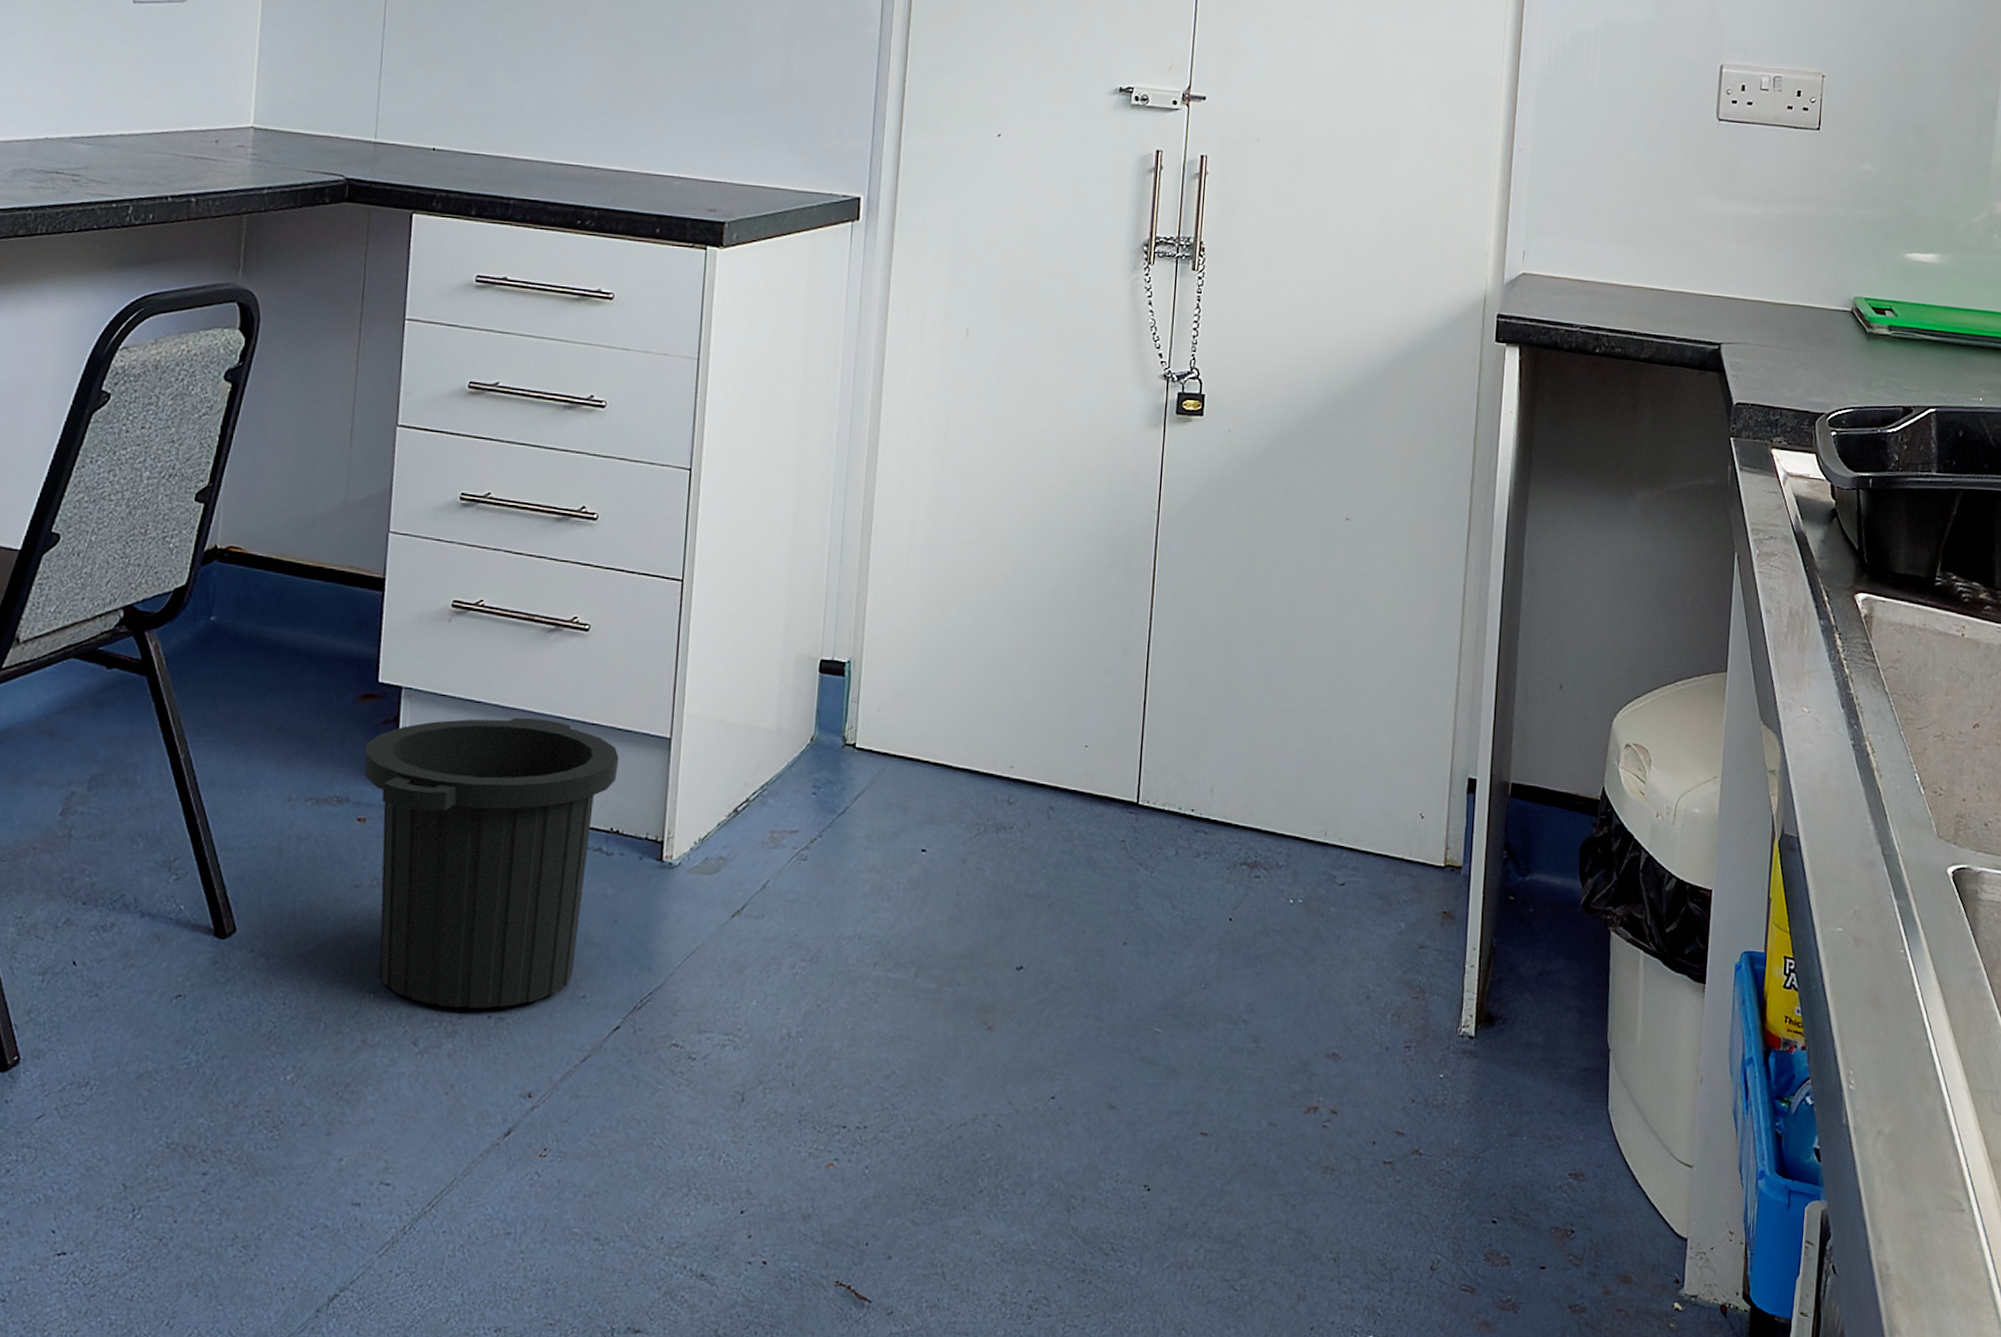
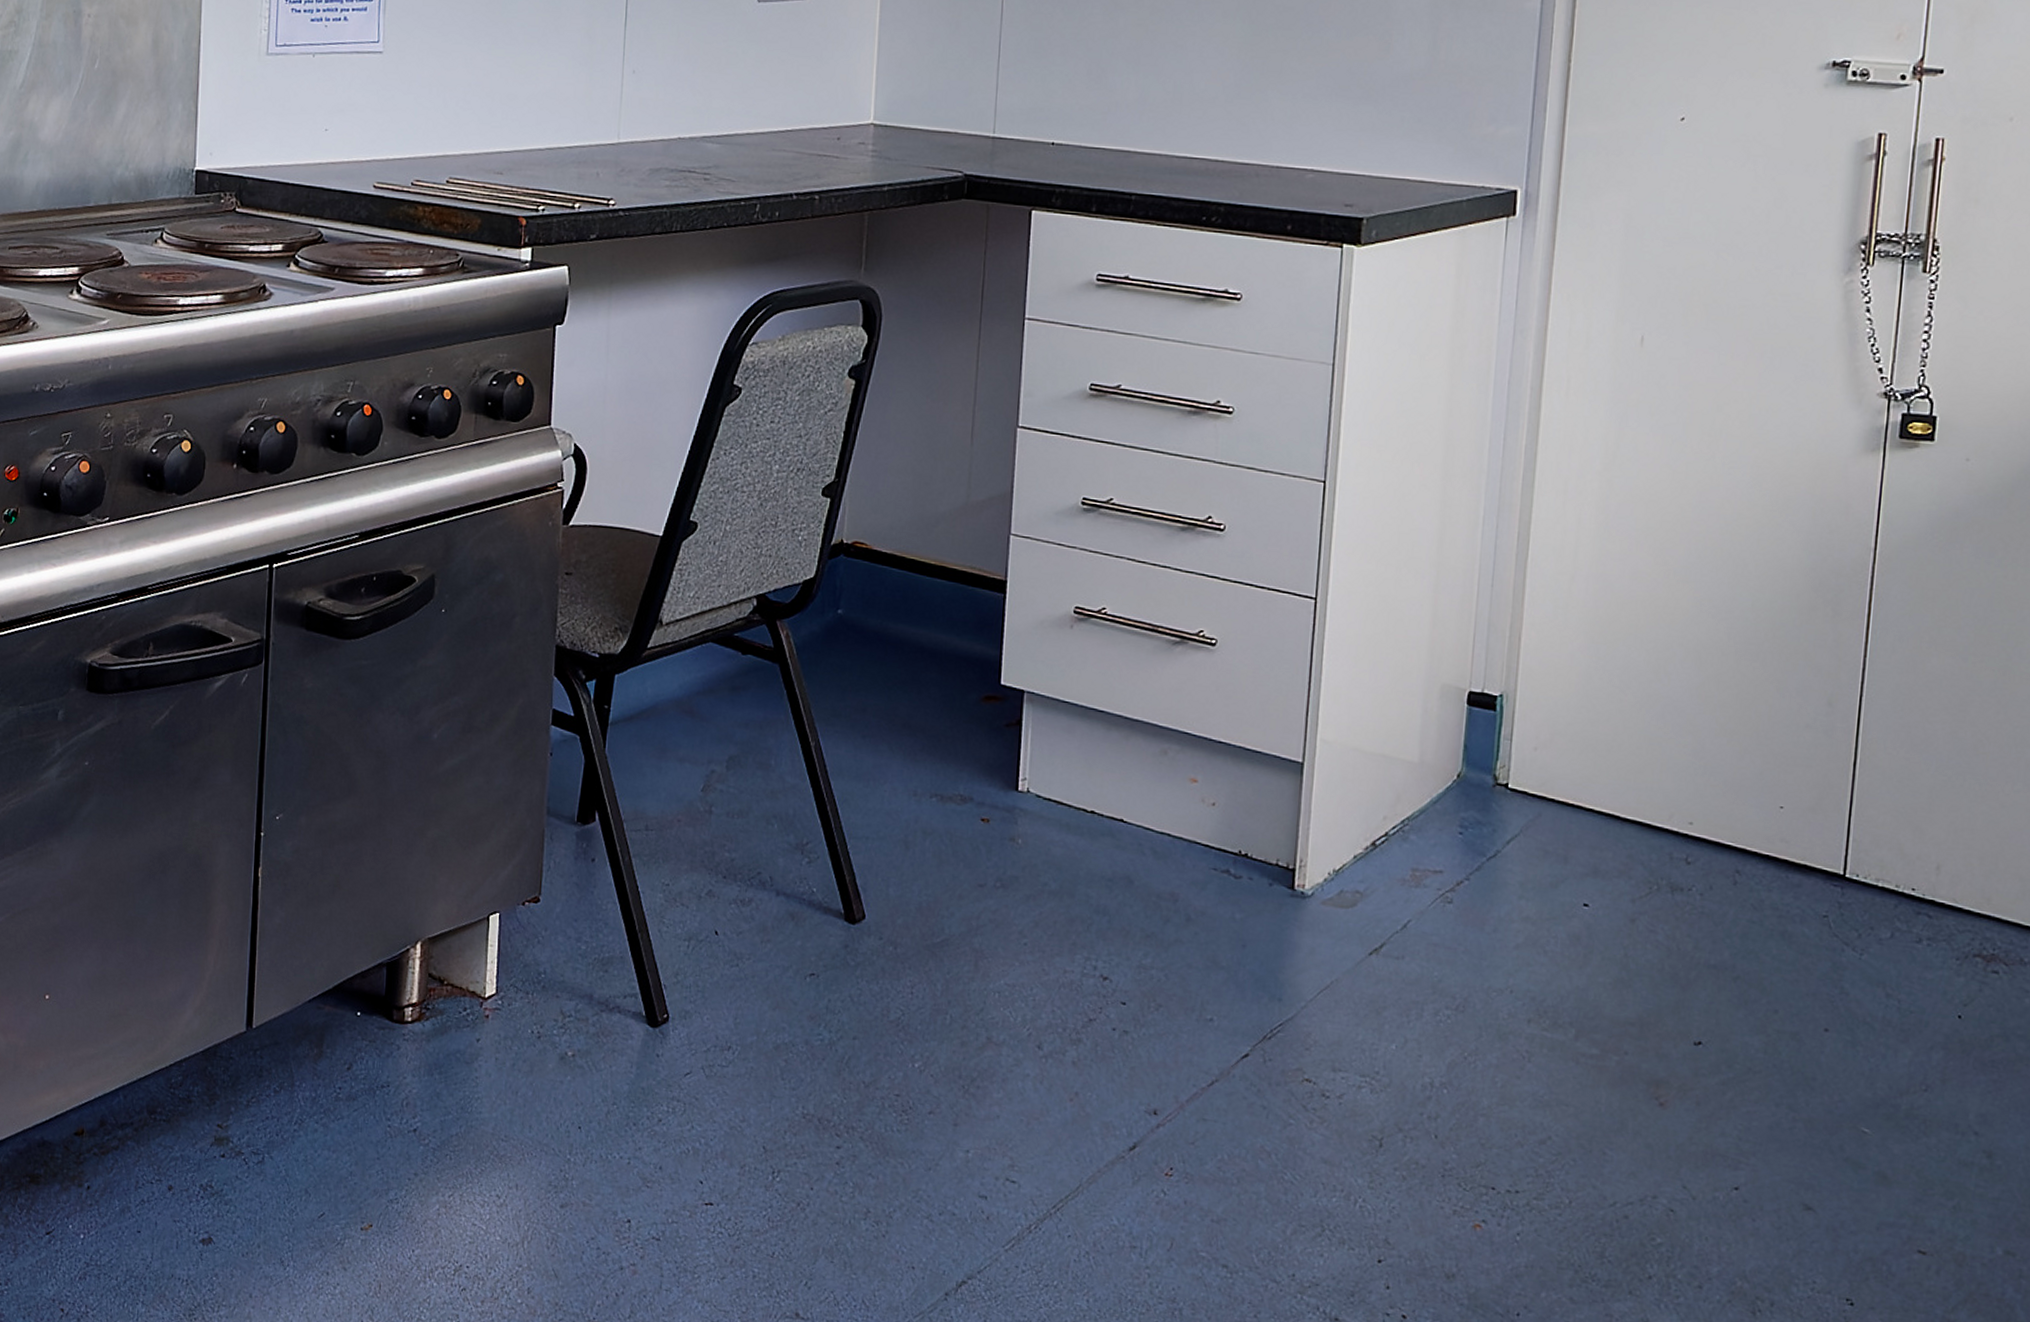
trash can: present [364,718,619,1008] -> none [987,727,1248,1022]

